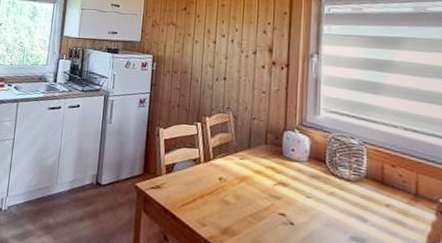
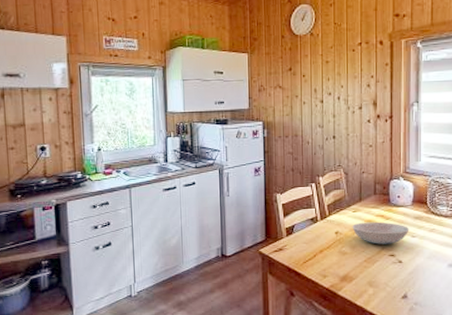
dish: none [238,171,304,202] -> present [352,221,410,244]

